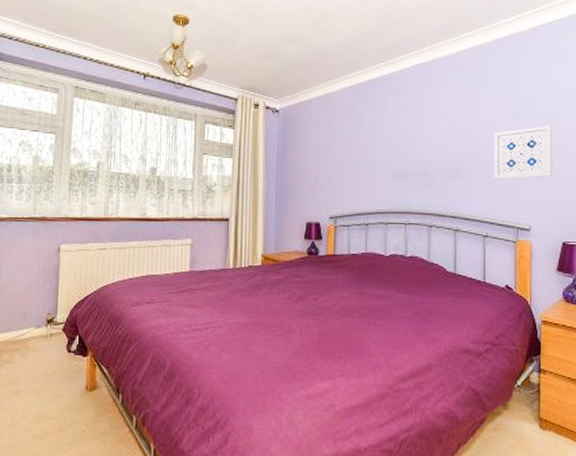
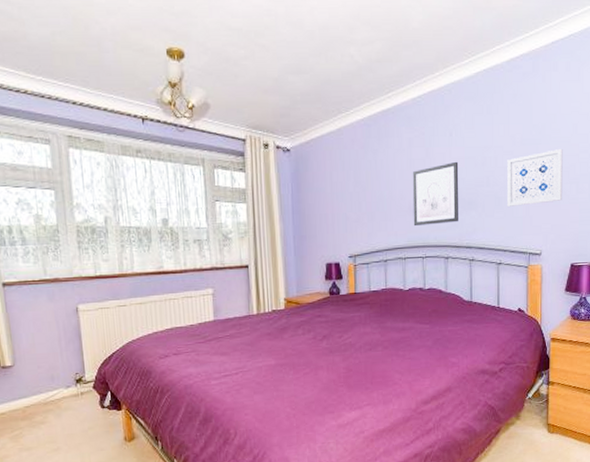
wall art: none [397,131,445,192] -> present [412,161,459,227]

